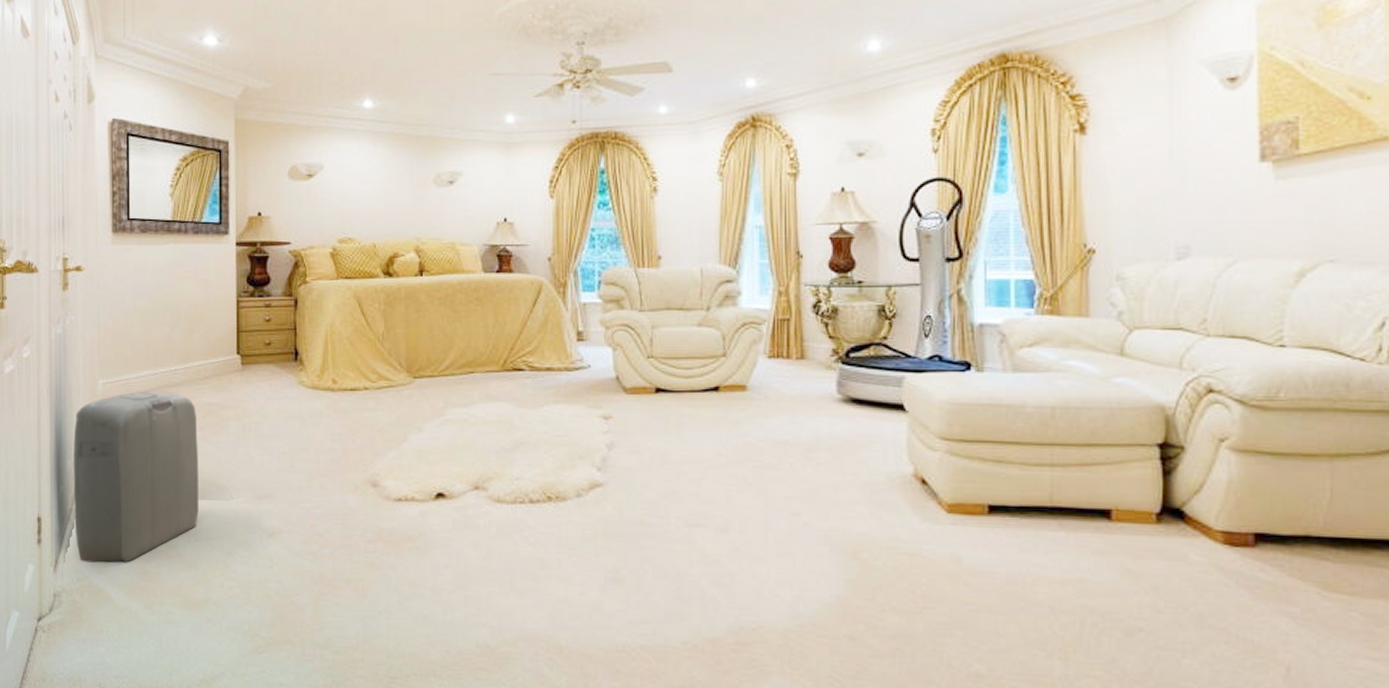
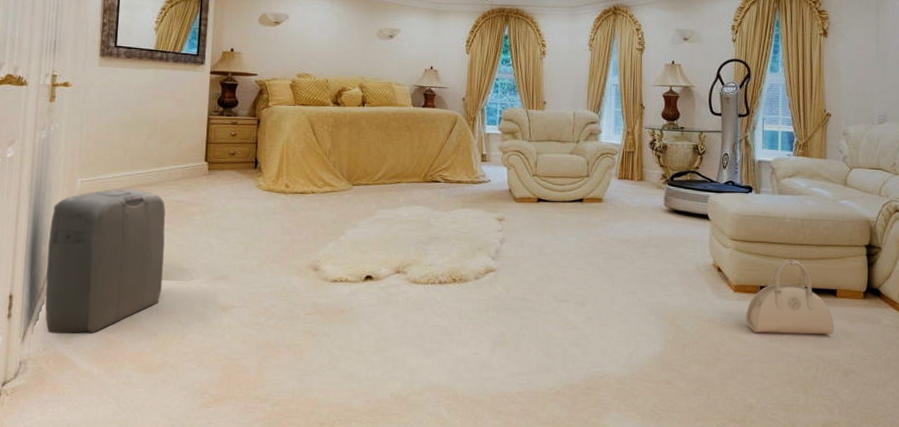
handbag: none [967,465,1109,576] -> present [746,258,834,335]

